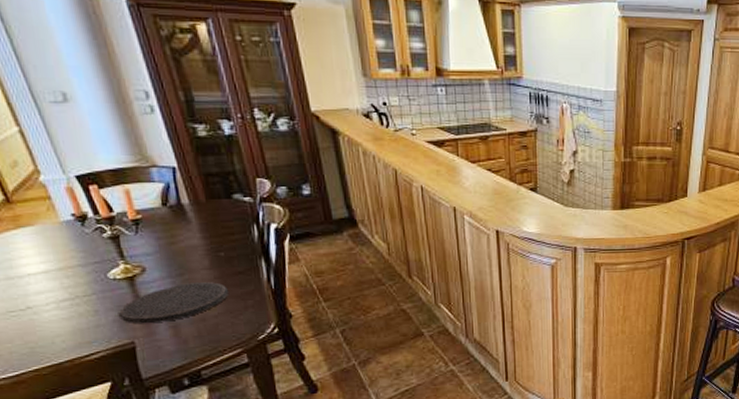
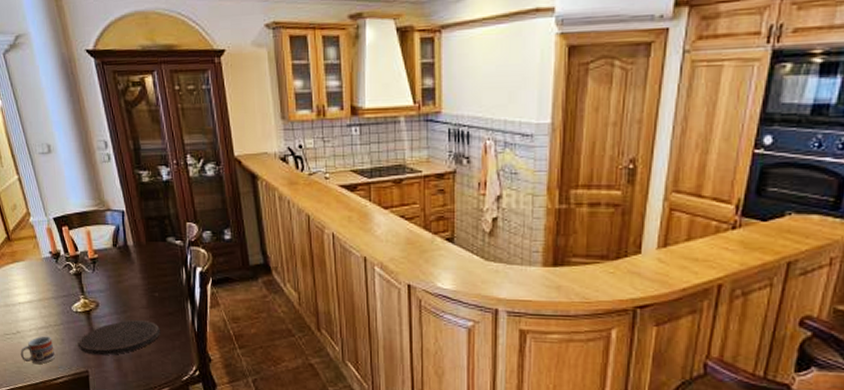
cup: none [33,308,87,342] -> present [20,336,56,365]

